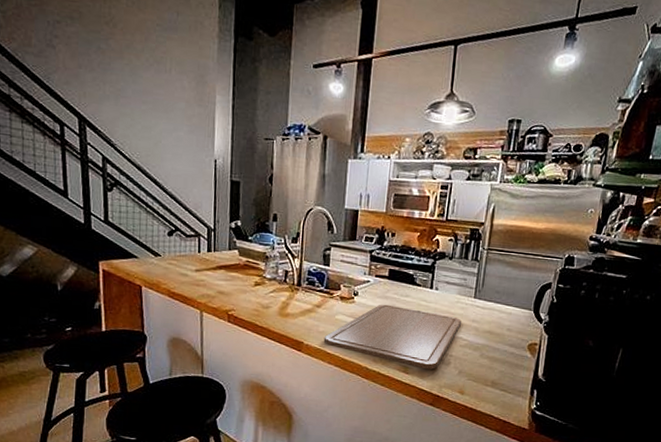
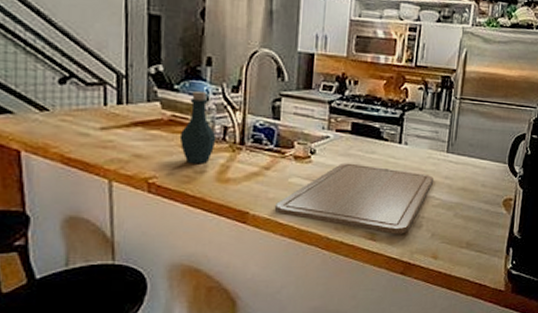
bottle: none [251,241,279,301] -> present [179,90,217,164]

